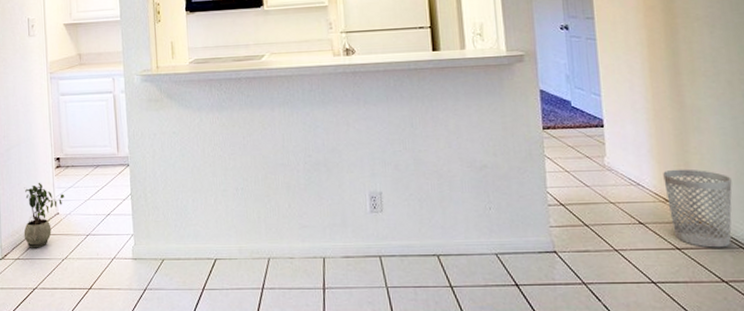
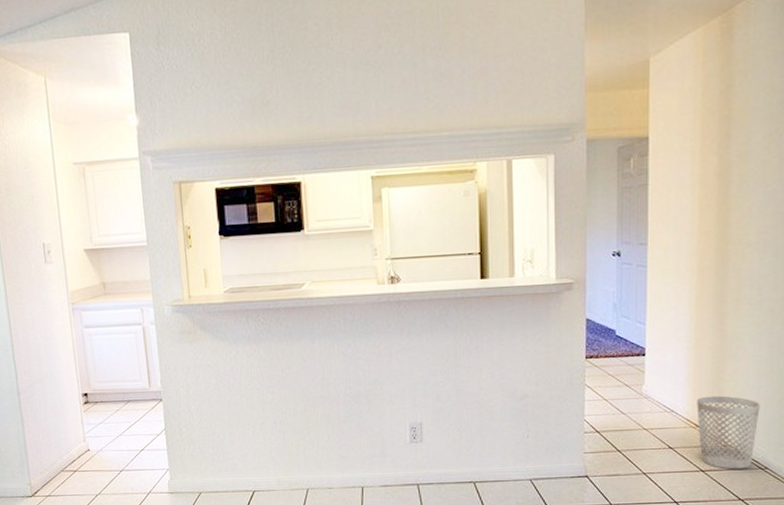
potted plant: present [23,182,64,248] -> none [50,418,95,485]

